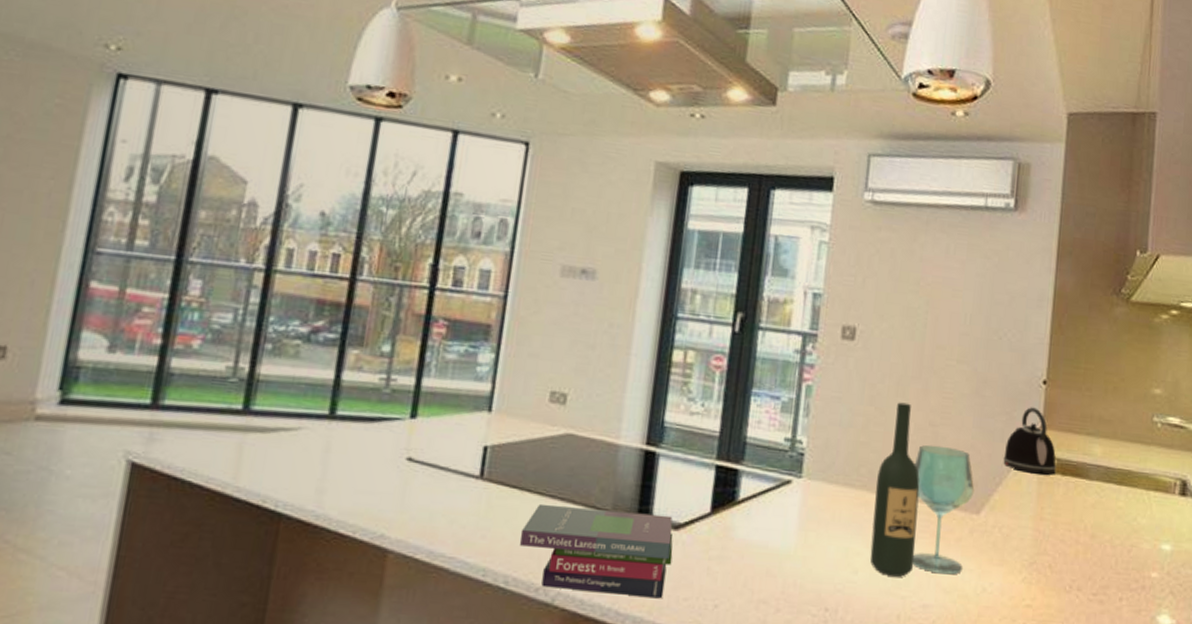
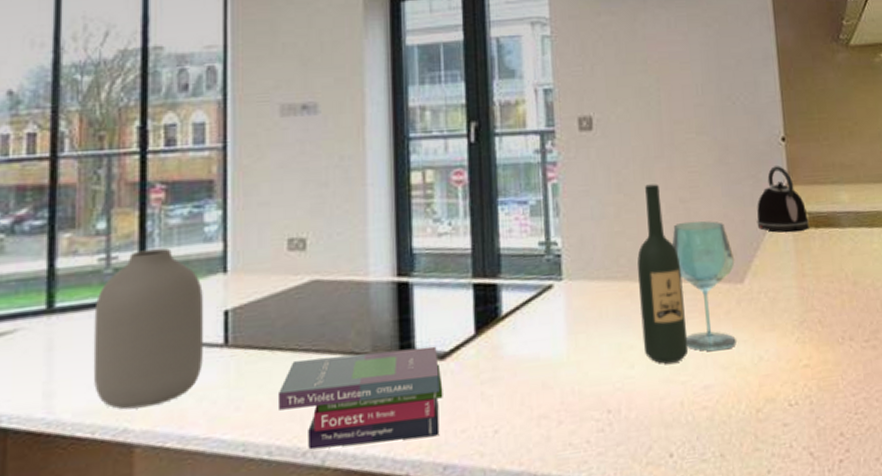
vase: none [361,377,468,520] -> present [93,248,203,410]

